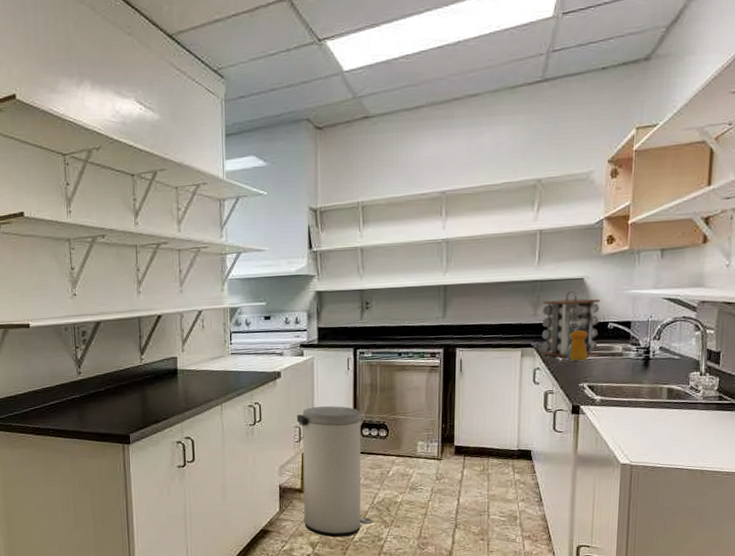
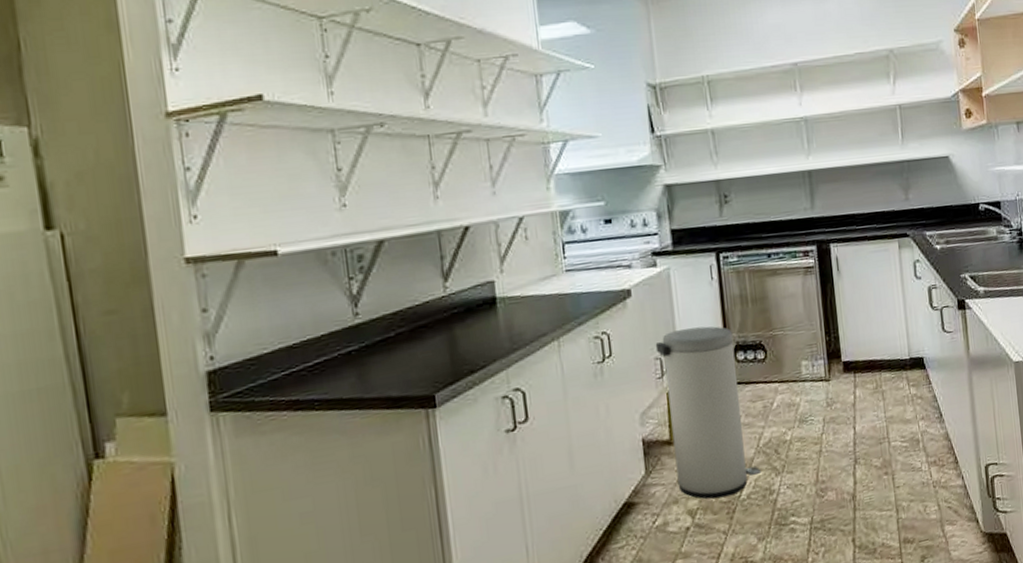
spice rack: present [540,290,601,358] -> none [913,169,974,247]
soap dispenser: present [567,321,589,361] -> none [942,203,965,249]

